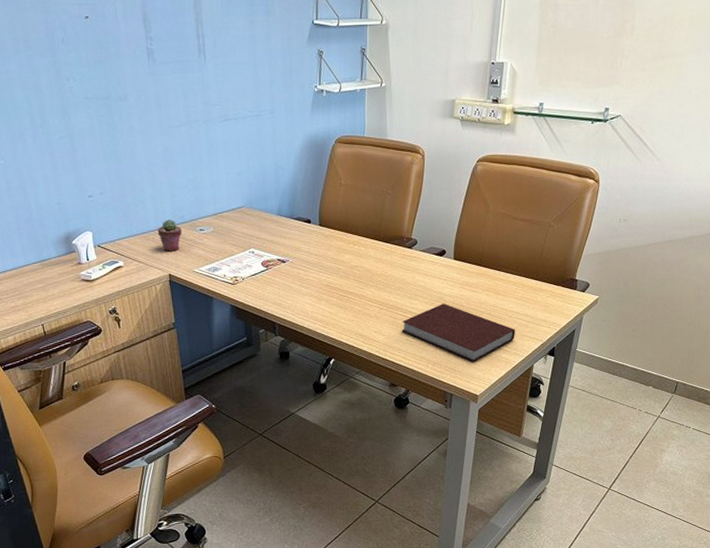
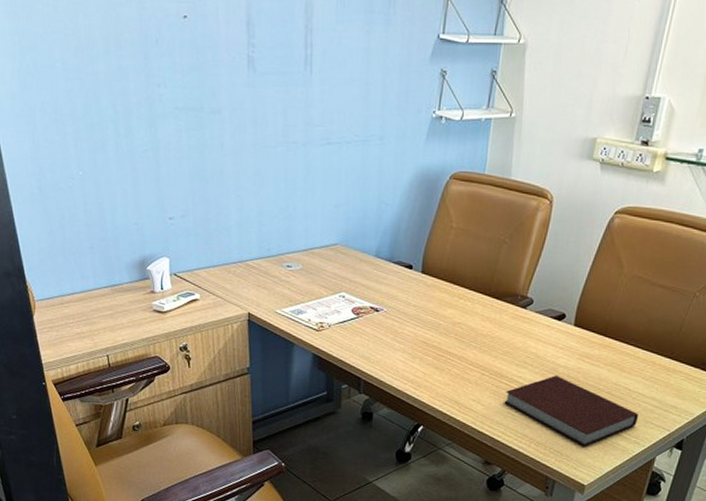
potted succulent: present [157,219,182,252] -> none [240,251,268,288]

